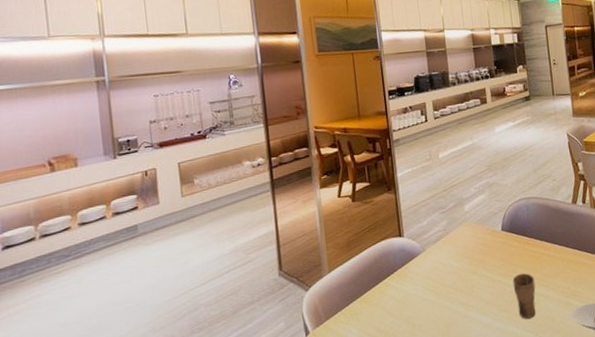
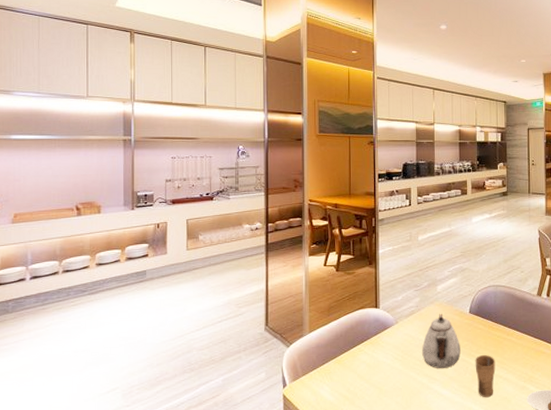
teapot: none [454,234,497,295] -> present [422,313,461,369]

